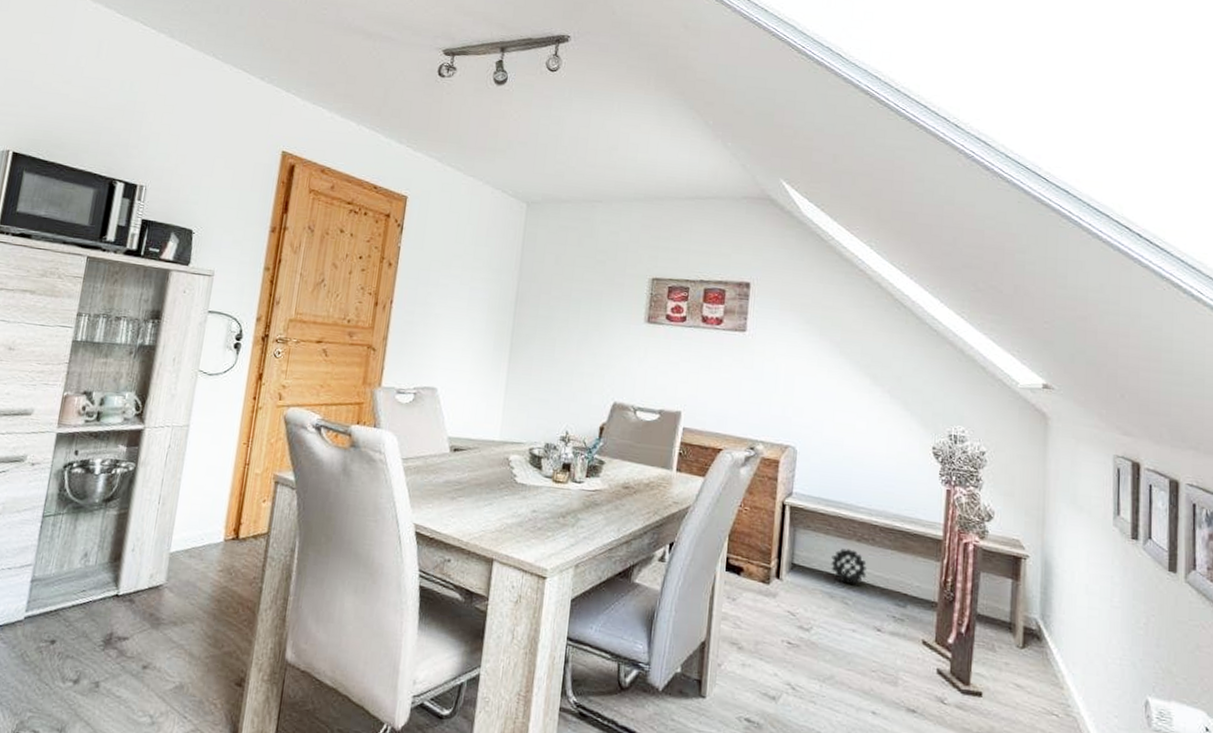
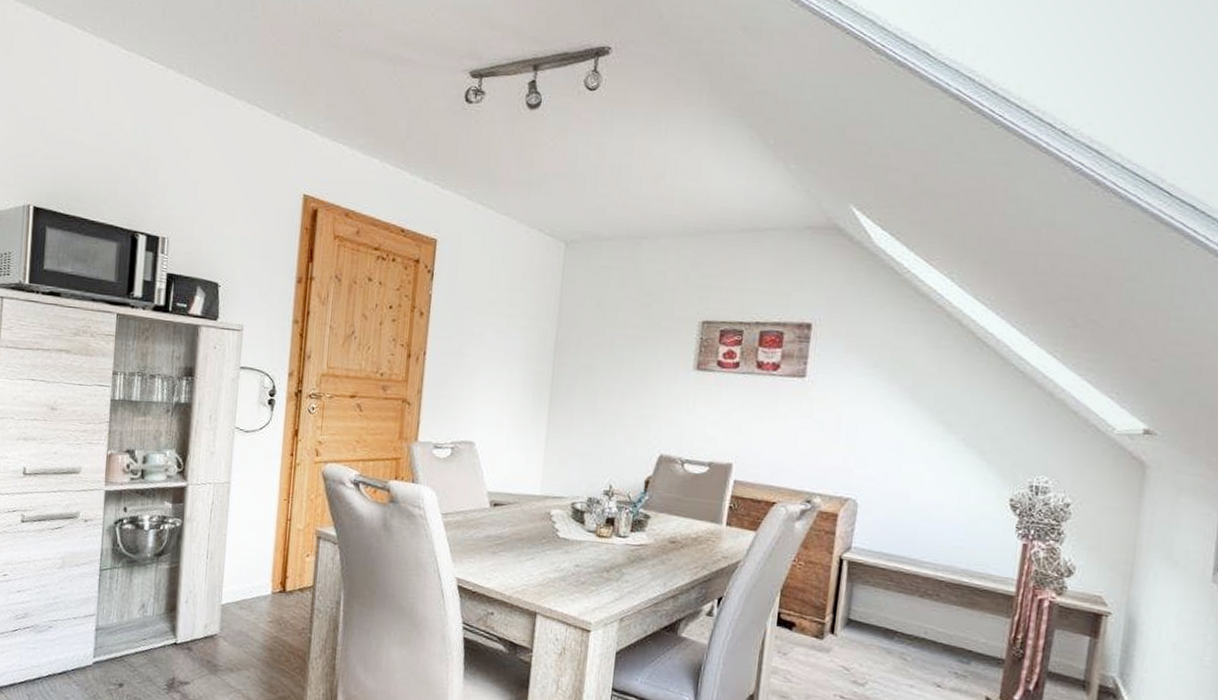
decorative ball: present [831,548,867,584] -> none [890,604,929,640]

